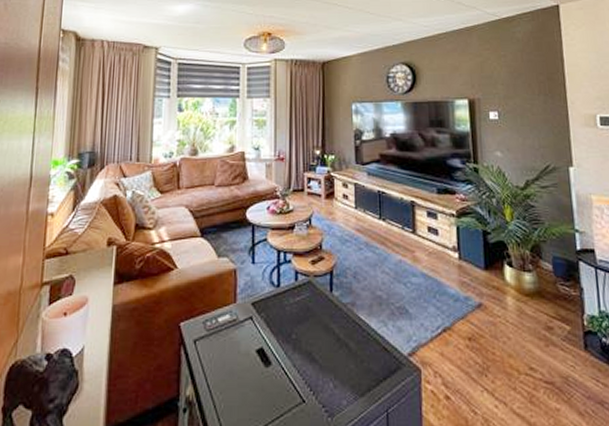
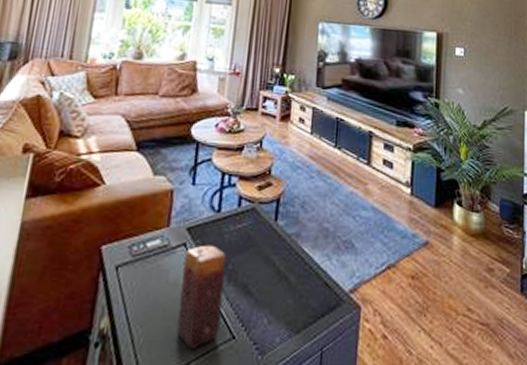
candle: none [252,317,290,413] -> present [176,245,227,350]

